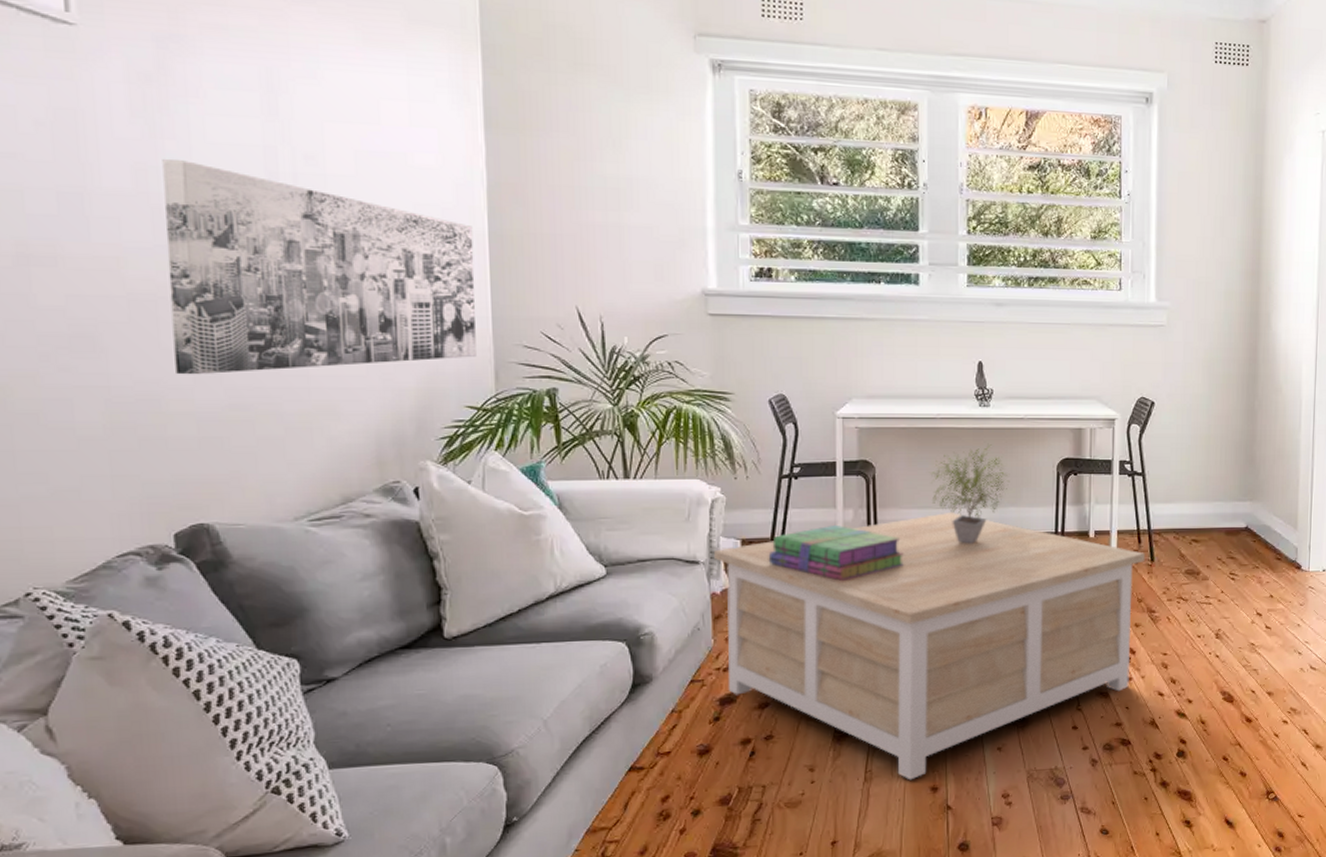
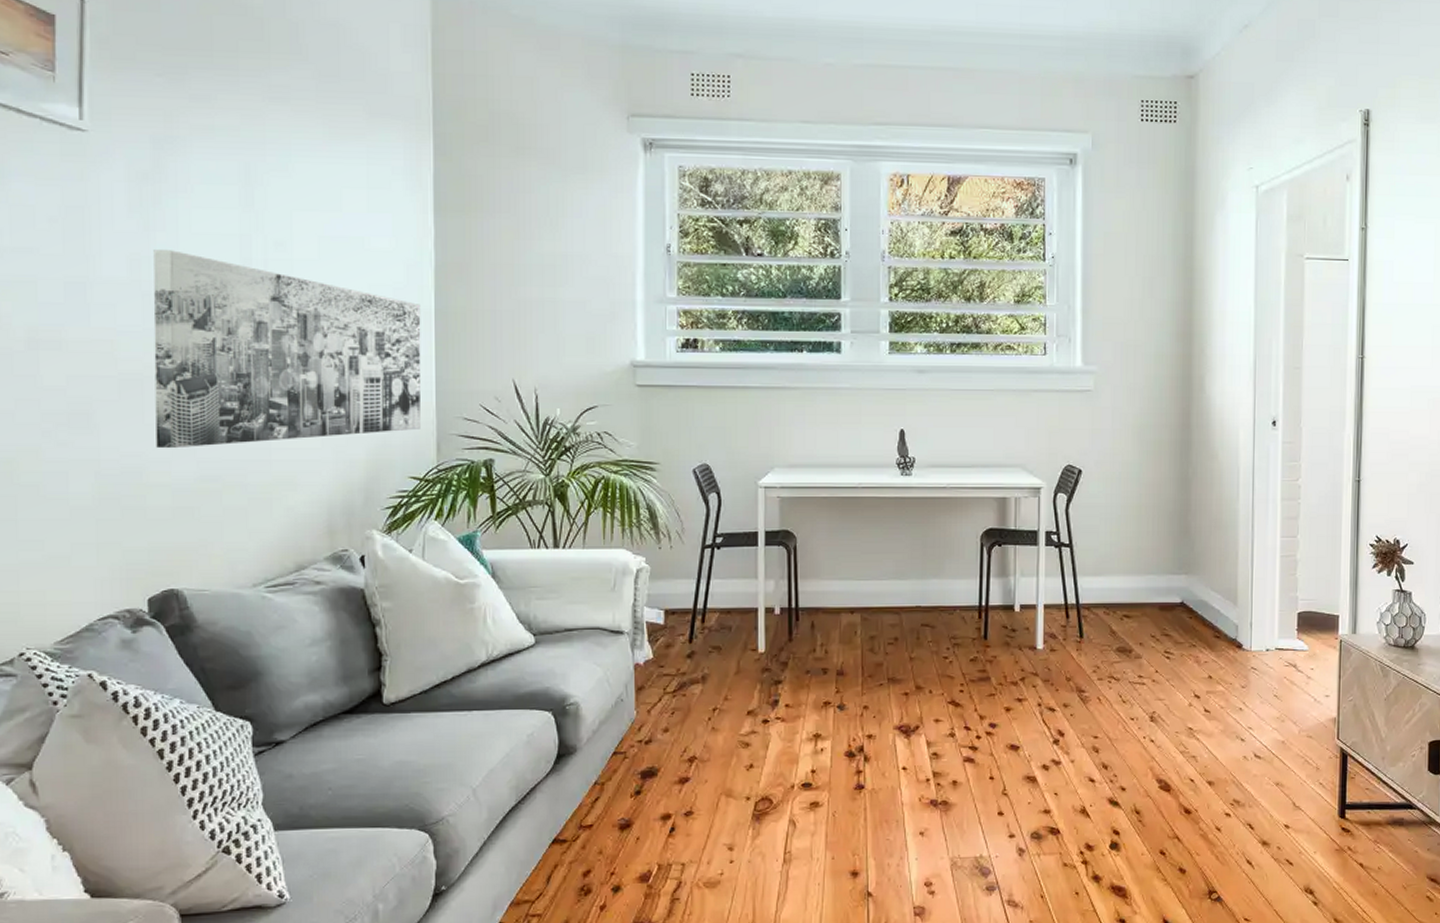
coffee table: present [714,513,1146,780] -> none [638,584,1074,864]
stack of books: present [768,524,904,581] -> none [690,595,824,653]
potted plant: present [929,443,1010,544] -> none [850,513,932,617]

